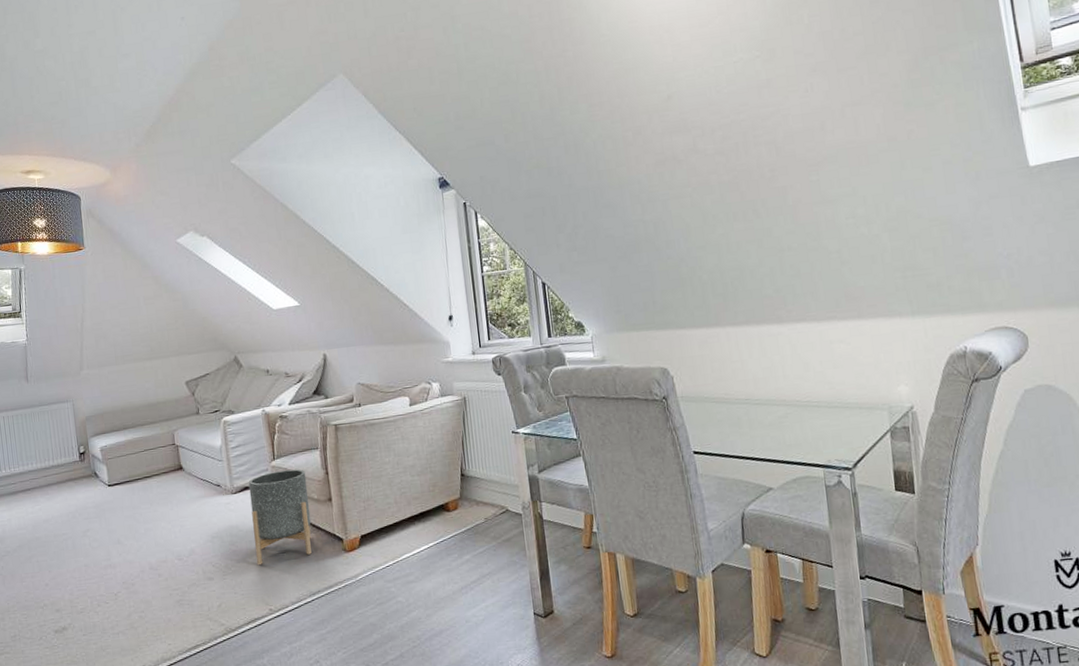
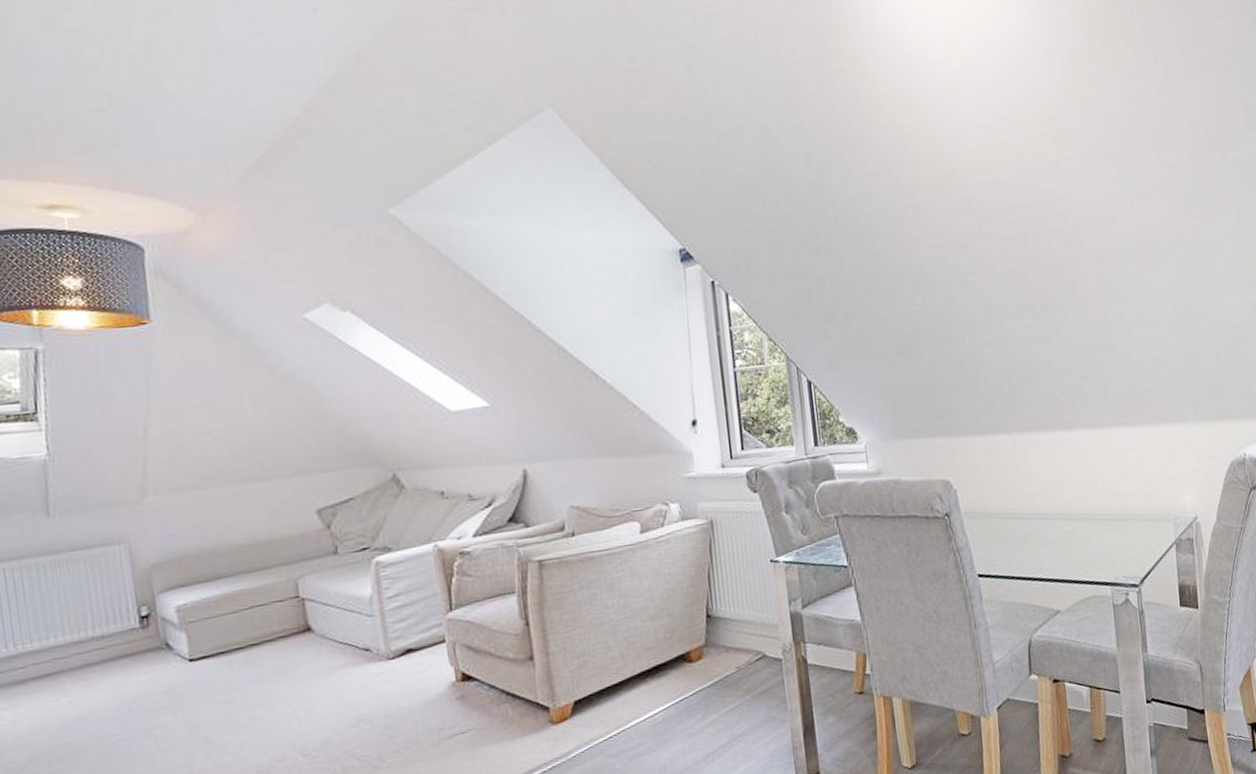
planter: present [248,469,312,565] -> none [412,621,505,752]

